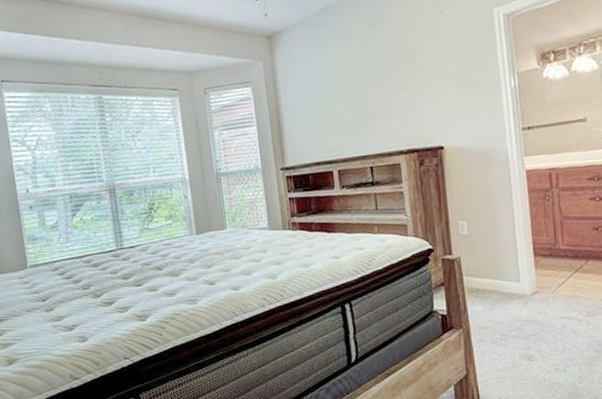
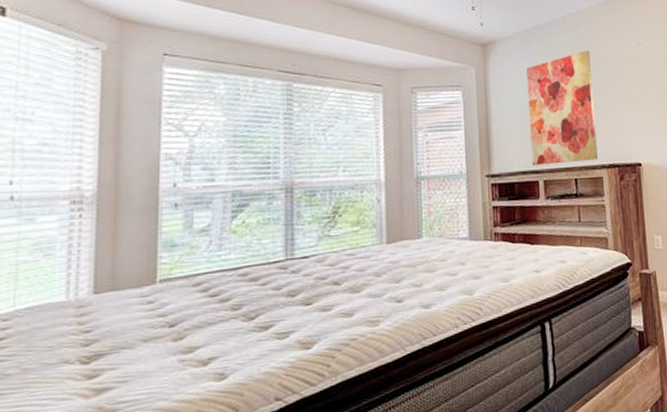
wall art: none [314,28,395,156] -> present [526,51,598,165]

